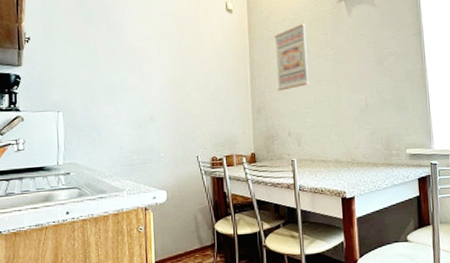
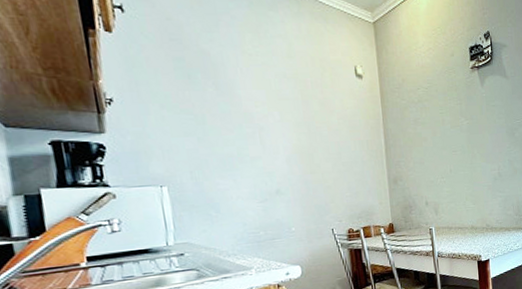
wall art: present [274,23,310,91] -> none [408,92,445,161]

